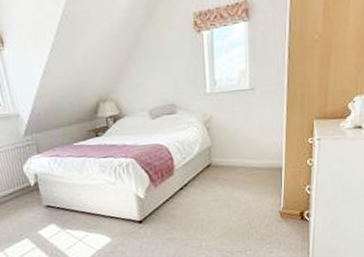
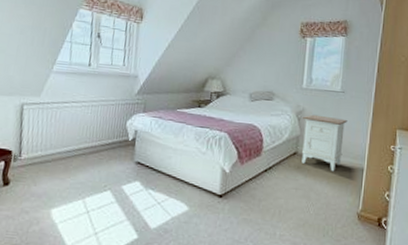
nightstand: none [212,119,260,177] -> present [301,114,348,172]

